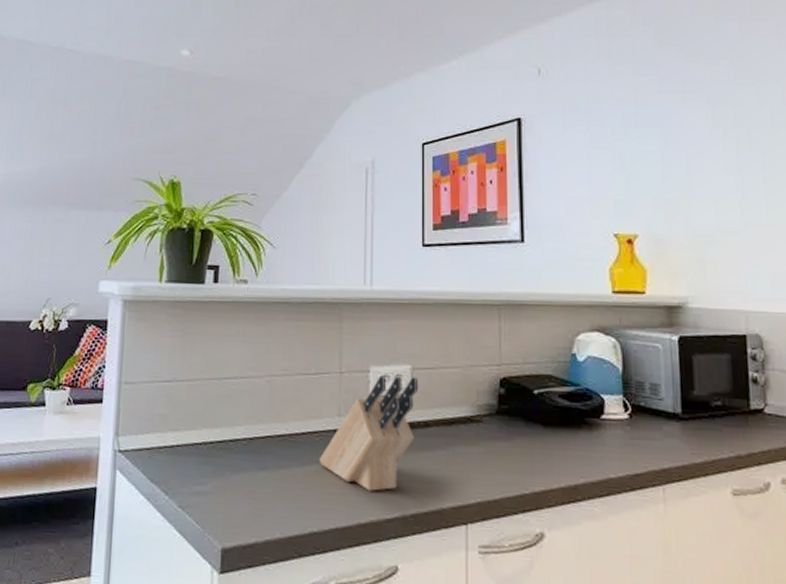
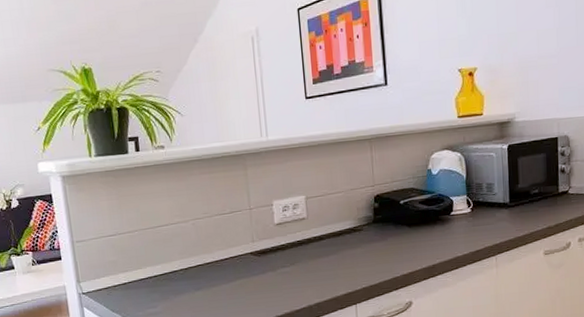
knife block: present [319,375,419,491] -> none [241,204,313,293]

